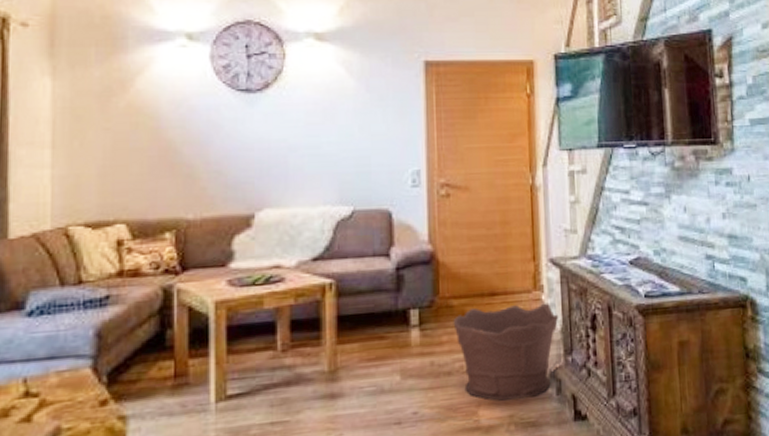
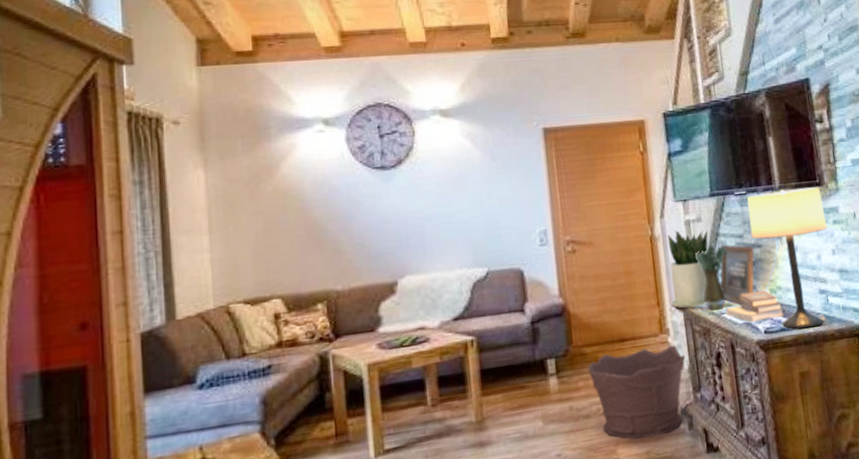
planter: none [546,181,593,266] -> present [667,230,709,309]
vase: none [576,197,612,270] -> present [694,243,728,311]
picture frame: none [601,199,640,265] -> present [719,244,755,305]
books: none [606,252,666,285] -> present [726,290,784,323]
table lamp: none [637,145,719,296] -> present [747,187,827,330]

